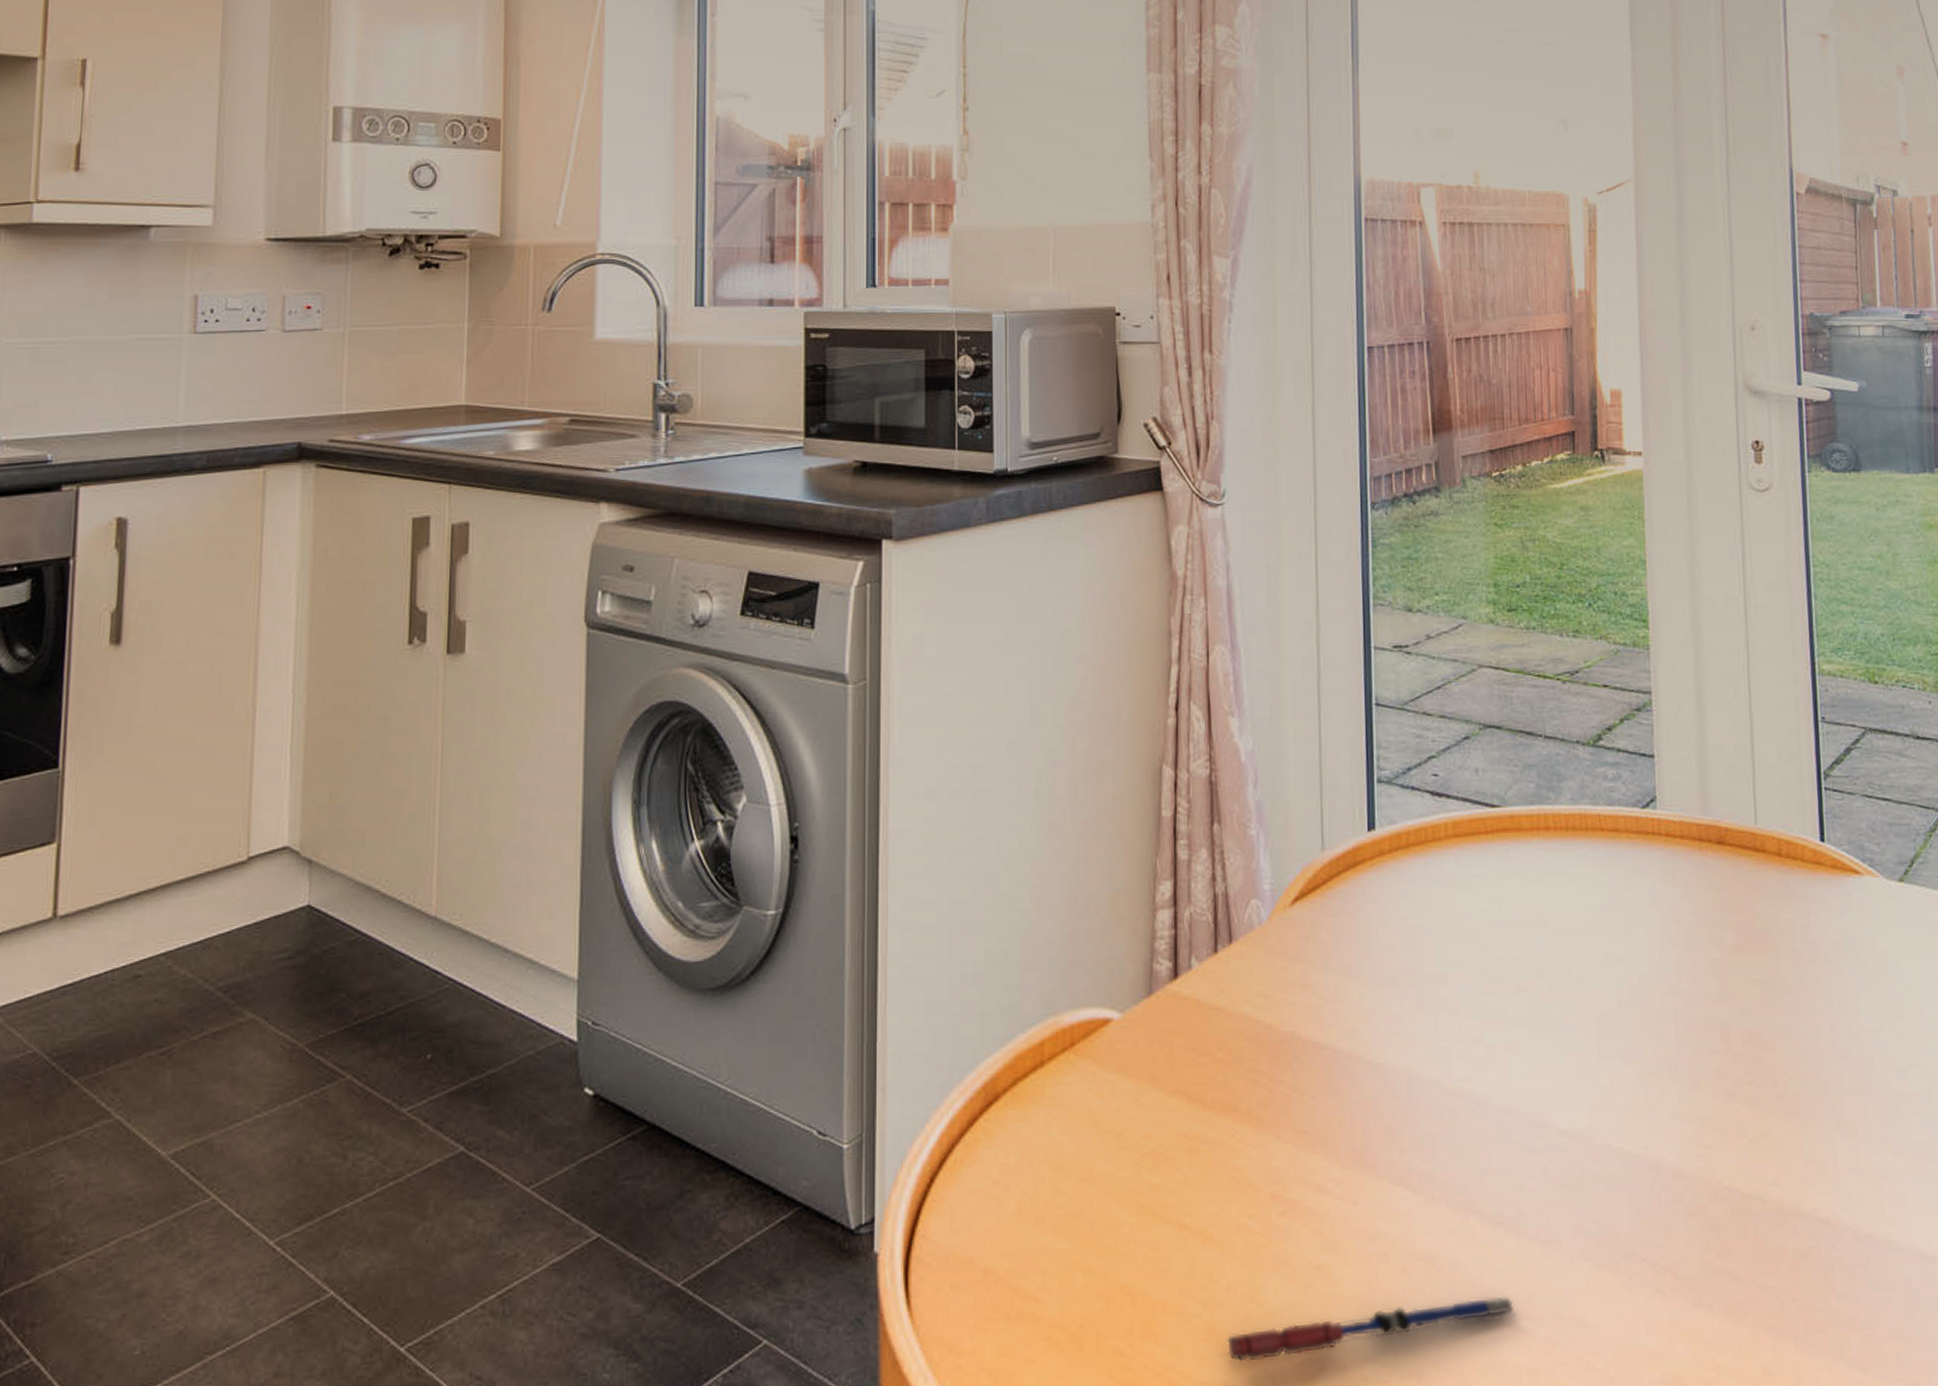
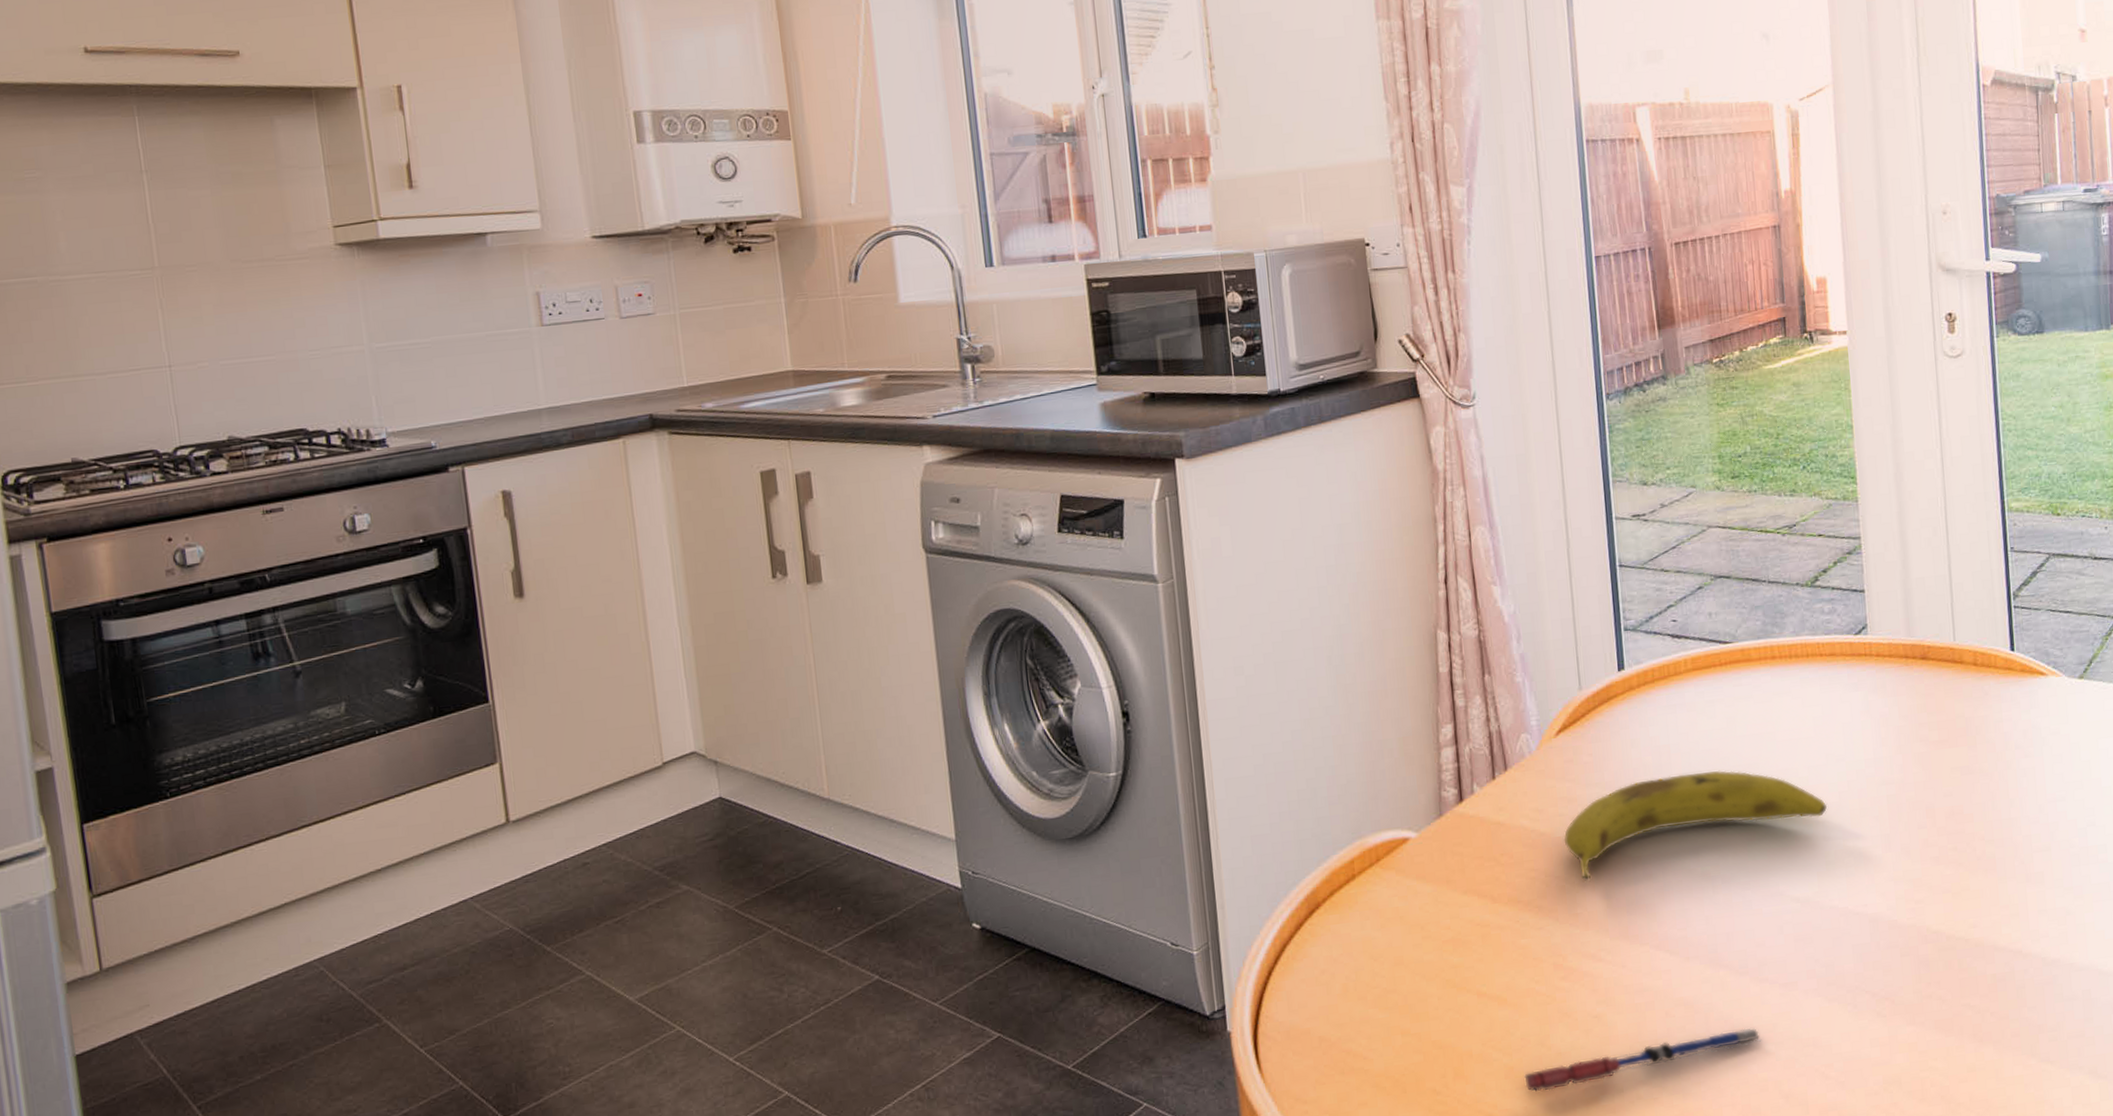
fruit: none [1293,962,1604,1090] -> present [1563,770,1828,881]

